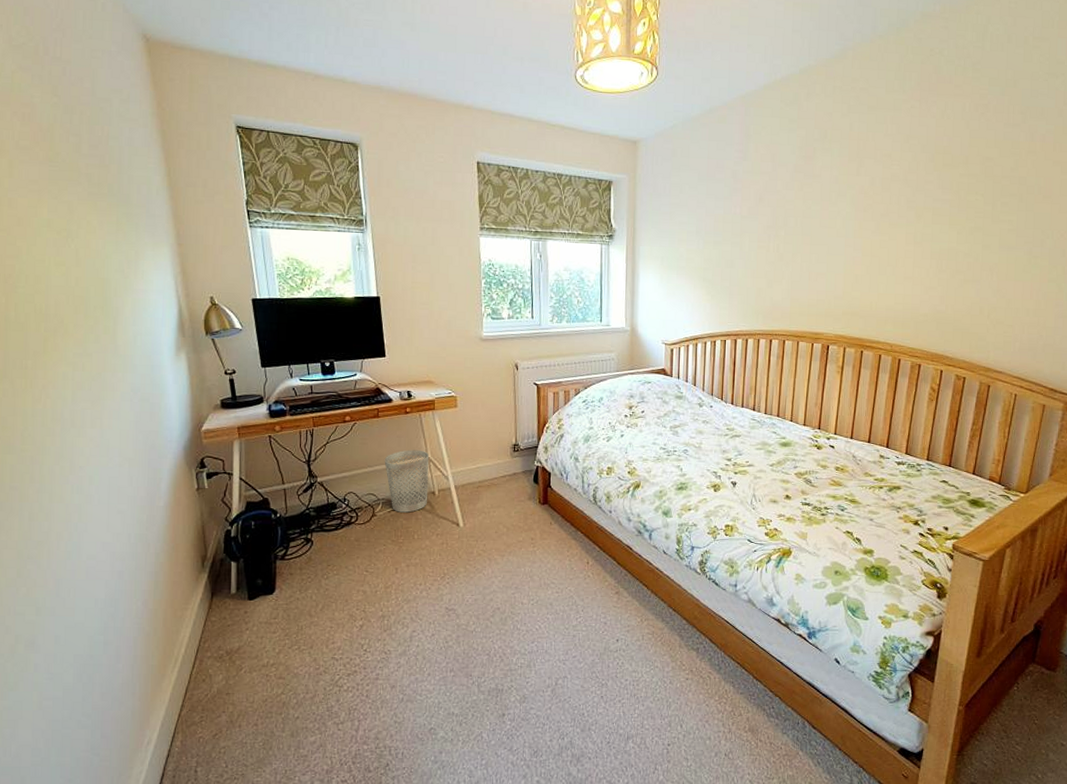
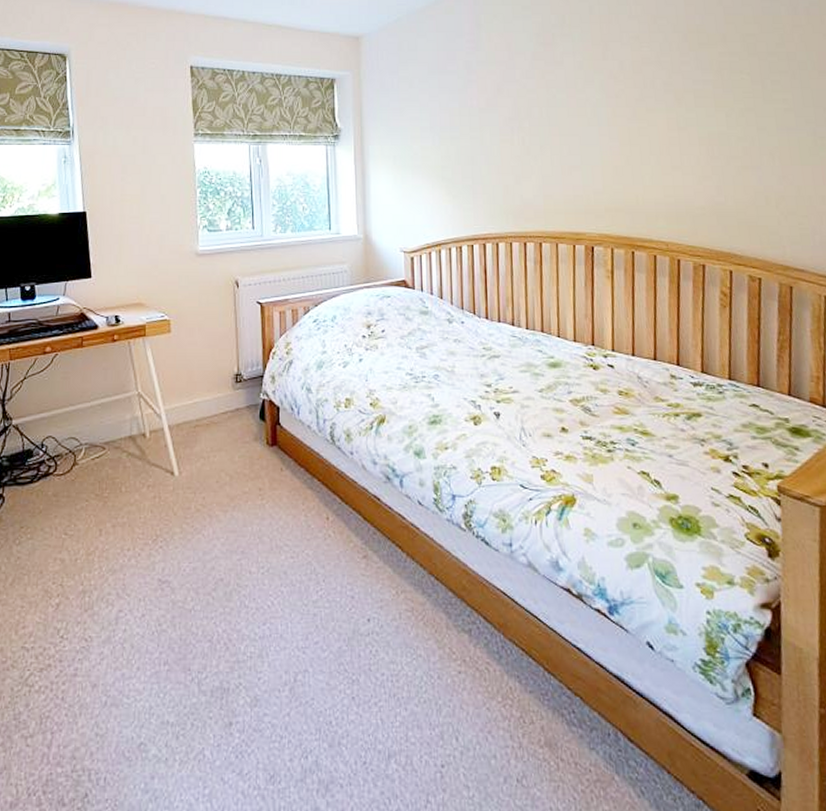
wastebasket: present [384,450,429,513] -> none [88,384,139,460]

